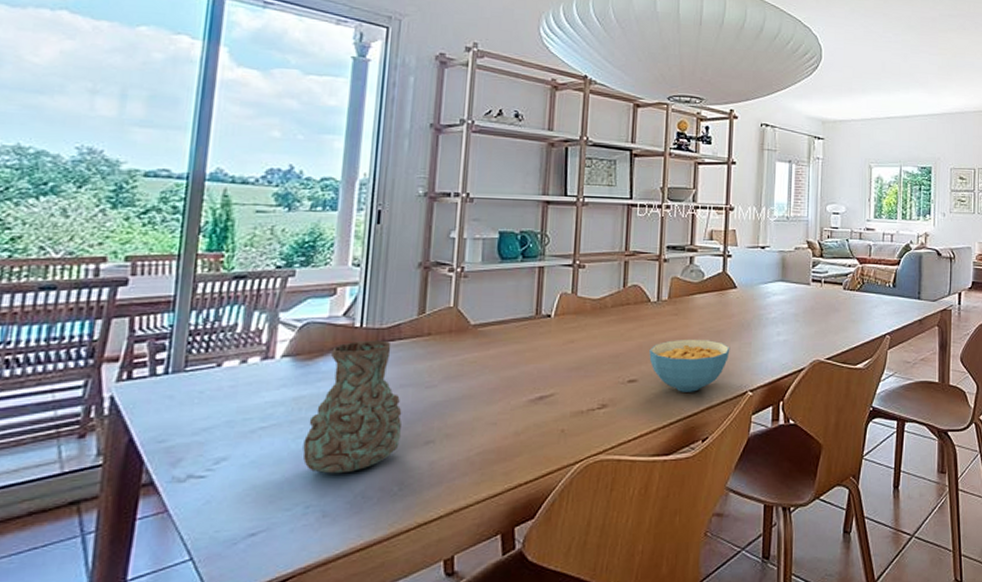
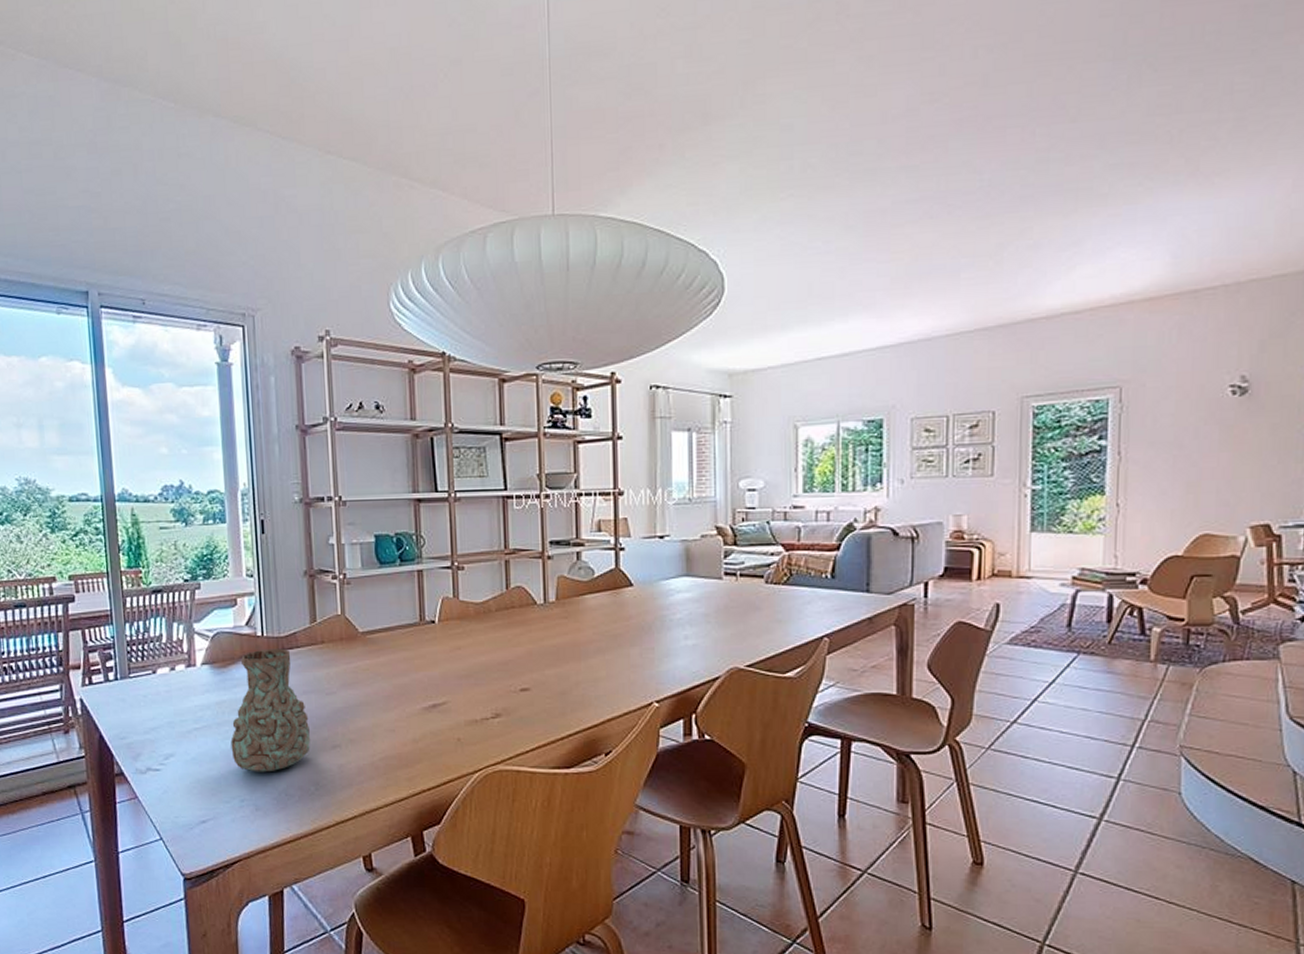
cereal bowl: present [649,339,730,392] -> none [540,644,630,702]

